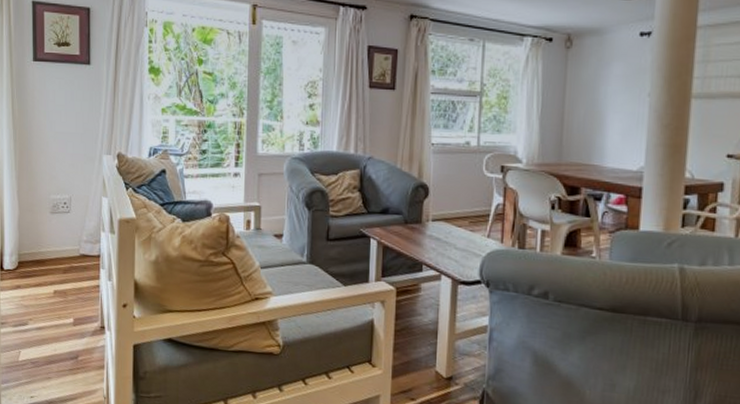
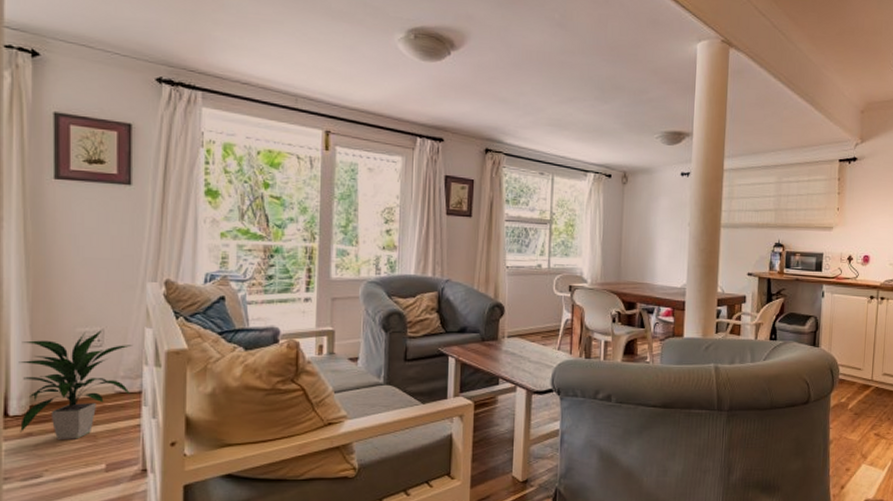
indoor plant: none [10,197,92,294] -> present [18,329,132,439]

